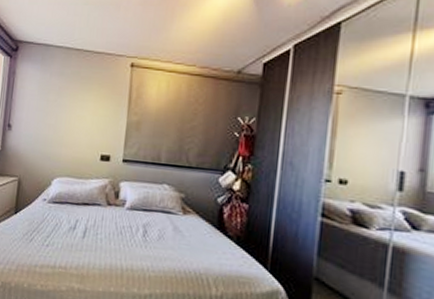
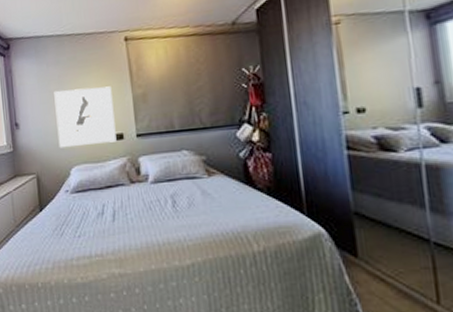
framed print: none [46,101,108,163] -> present [54,86,117,148]

